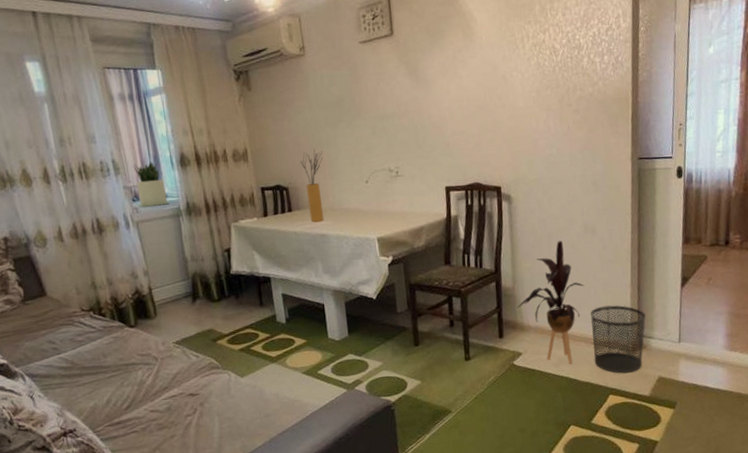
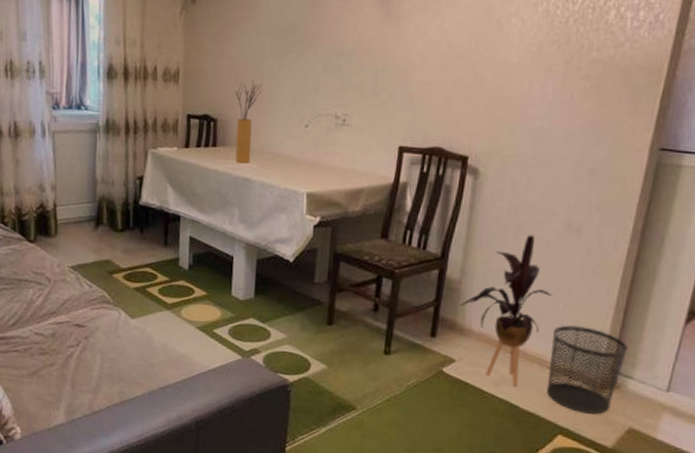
planter: present [133,161,170,208] -> none [57,68,90,119]

